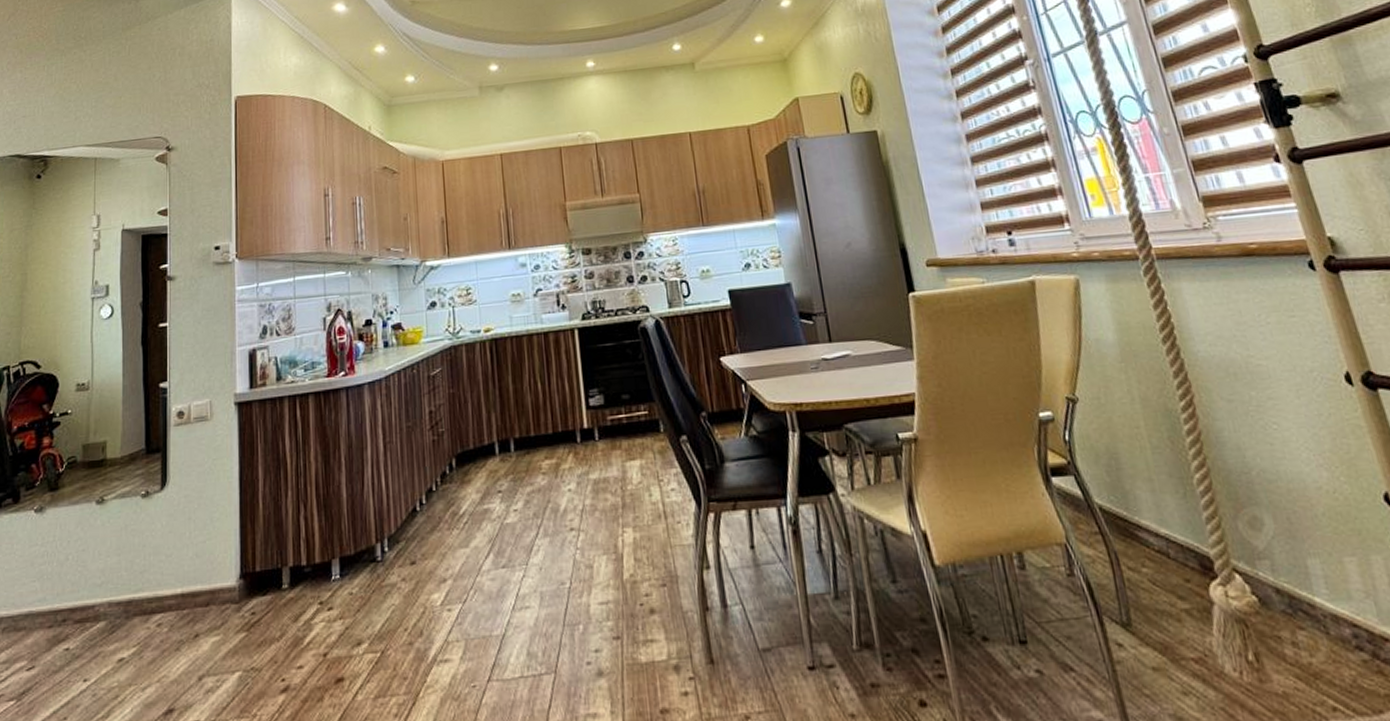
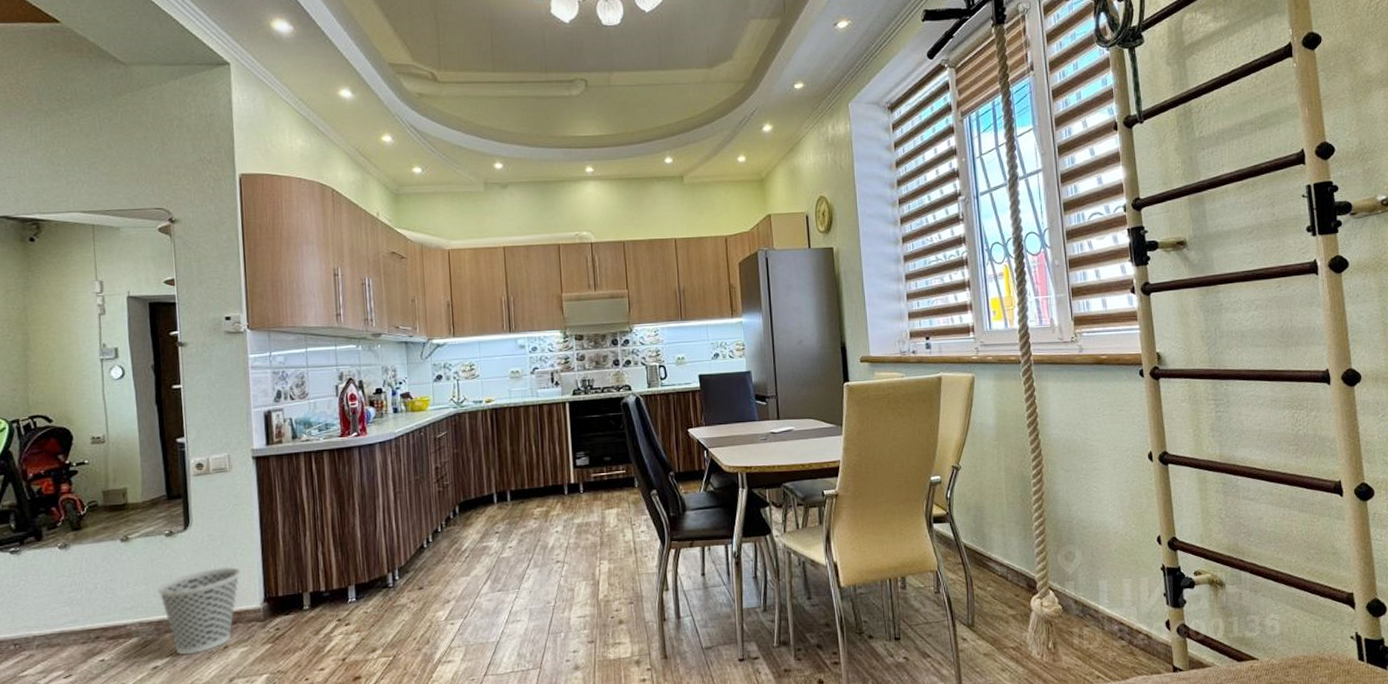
wastebasket: none [130,534,217,644] -> present [158,566,241,655]

